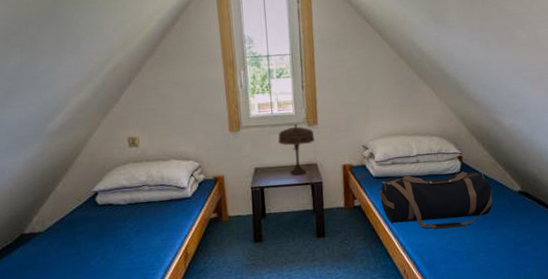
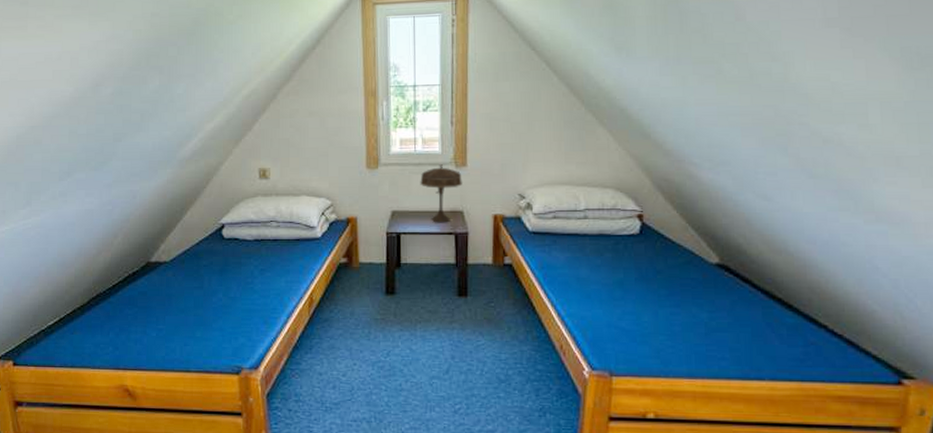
duffel bag: present [379,171,493,229] -> none [535,233,681,301]

